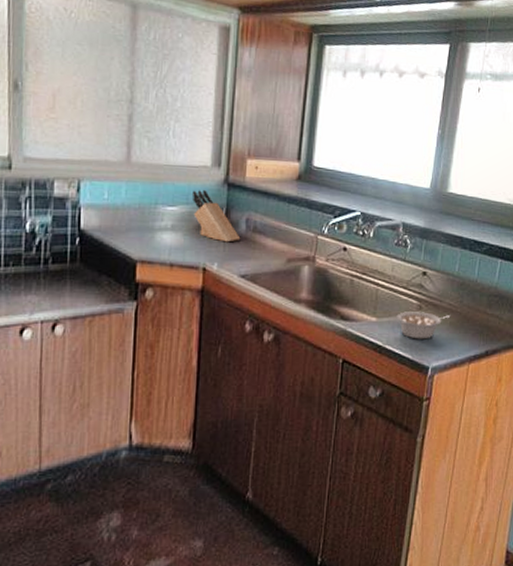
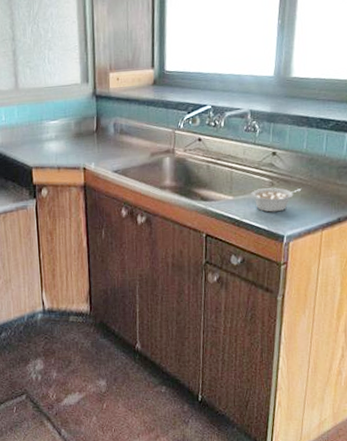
knife block: present [193,189,241,243] -> none [69,103,111,145]

